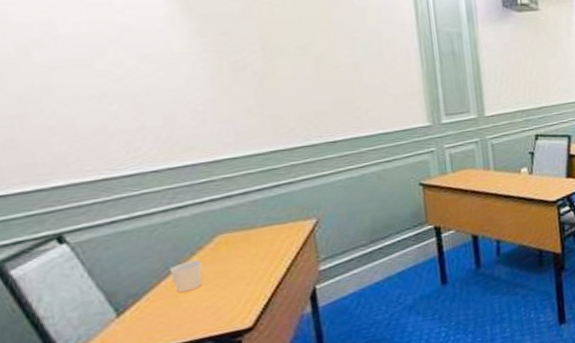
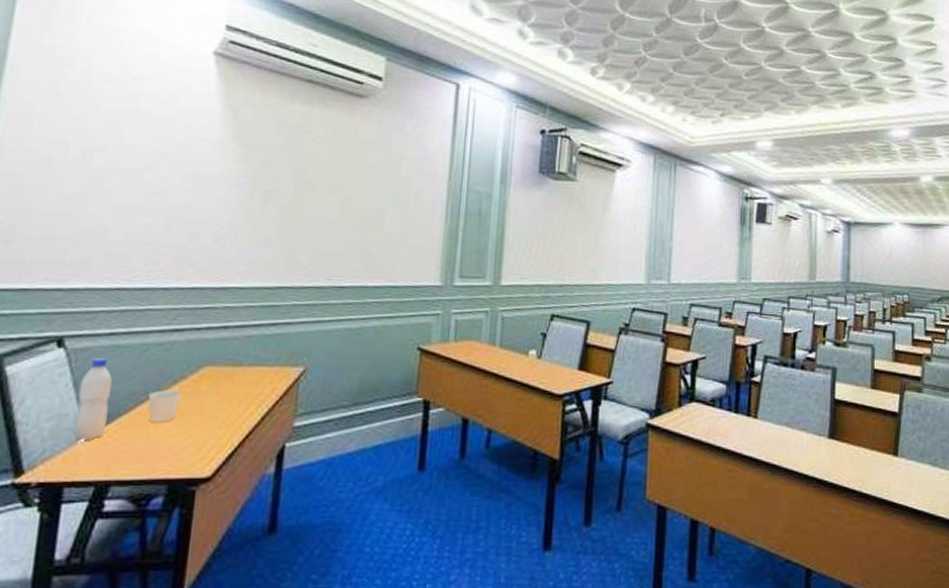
water bottle: none [94,244,136,323] -> present [73,357,112,441]

